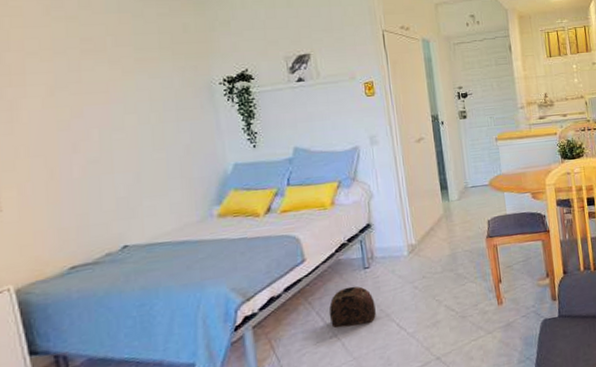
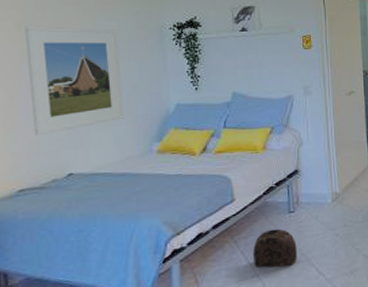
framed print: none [58,88,179,209] -> present [24,26,125,136]

